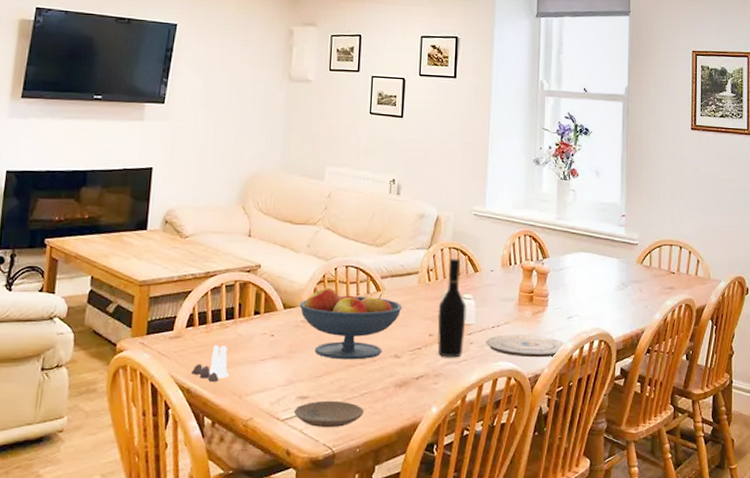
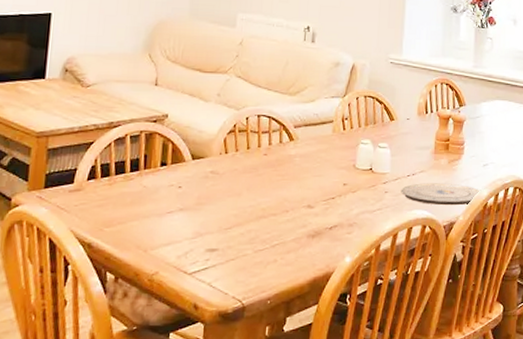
salt and pepper shaker set: present [191,344,229,383] -> none [93,197,133,237]
plate: present [293,400,364,428] -> none [202,252,275,281]
fruit bowl: present [299,288,402,360] -> none [209,138,316,211]
wine bottle: present [437,259,466,358] -> none [352,107,382,207]

